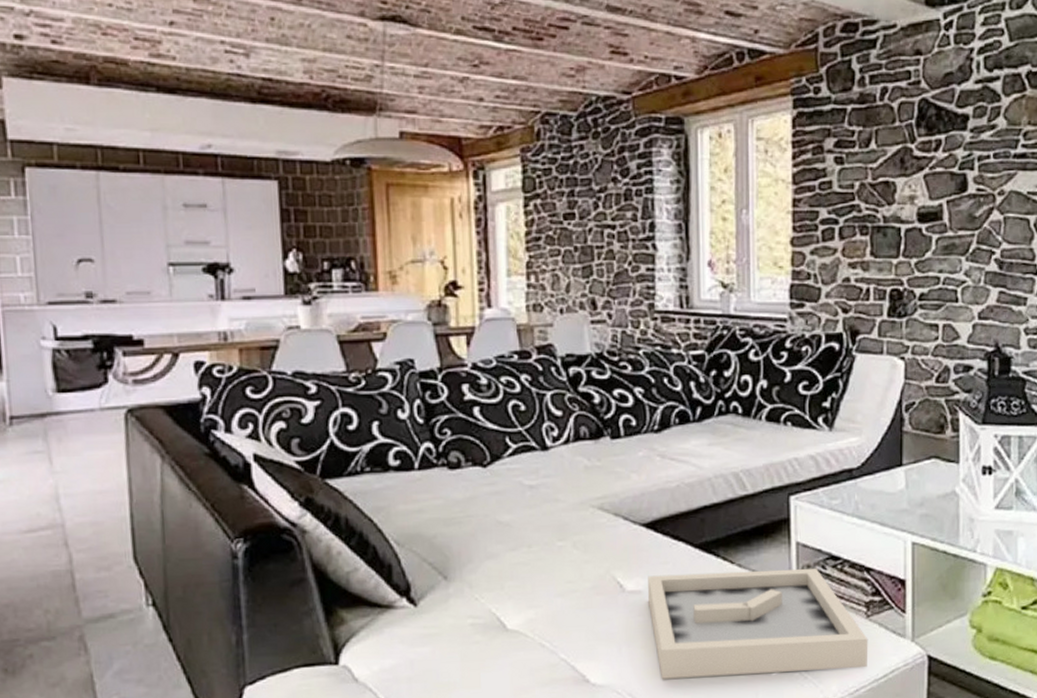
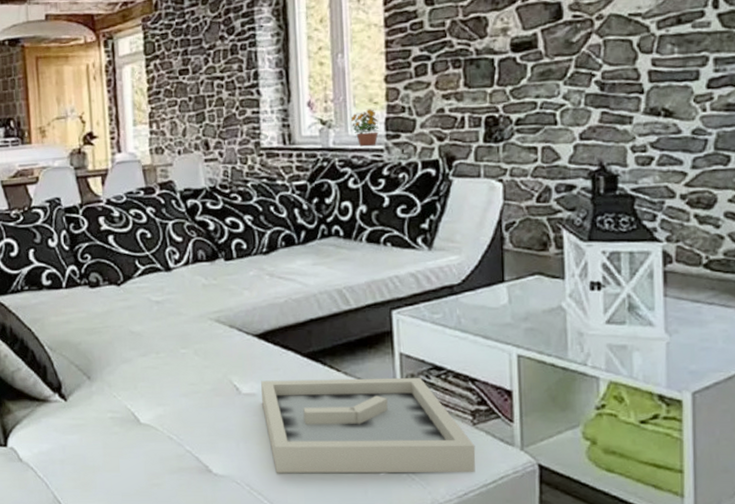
flowerpot: none [755,273,783,315] -> present [351,109,379,147]

